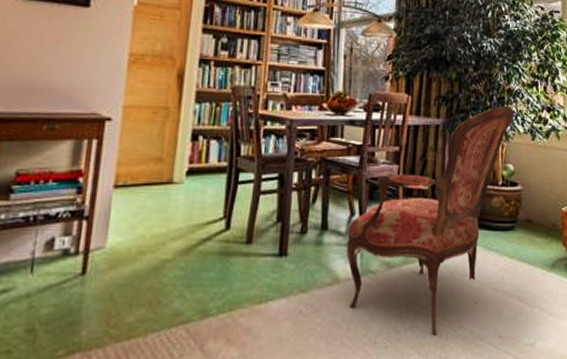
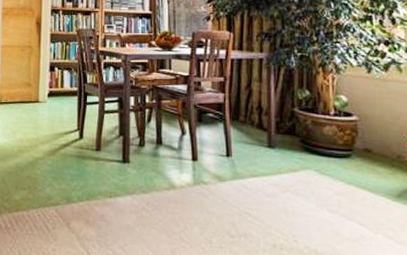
armchair: present [347,105,514,336] -> none [180,40,345,245]

